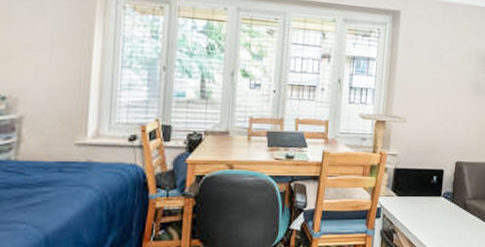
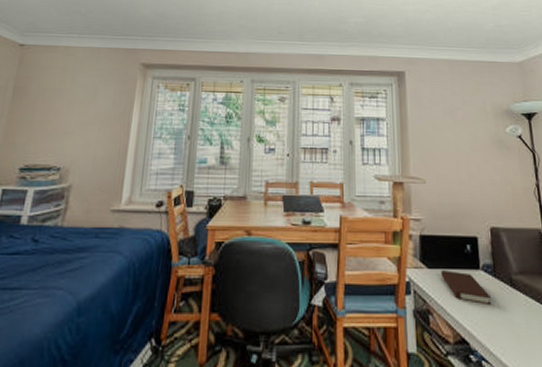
book: none [408,198,447,225] -> present [441,270,492,306]

